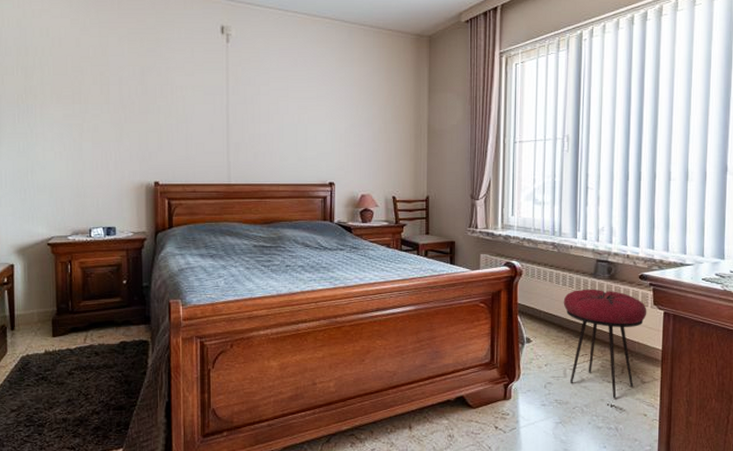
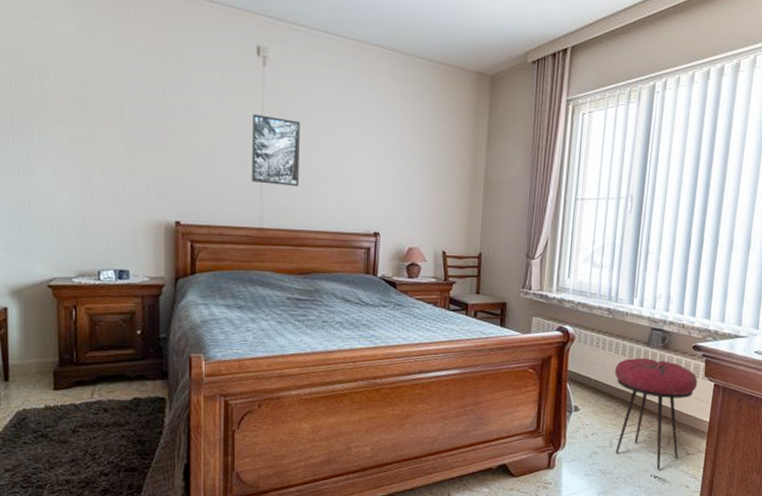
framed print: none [219,85,260,146] -> present [252,114,300,187]

